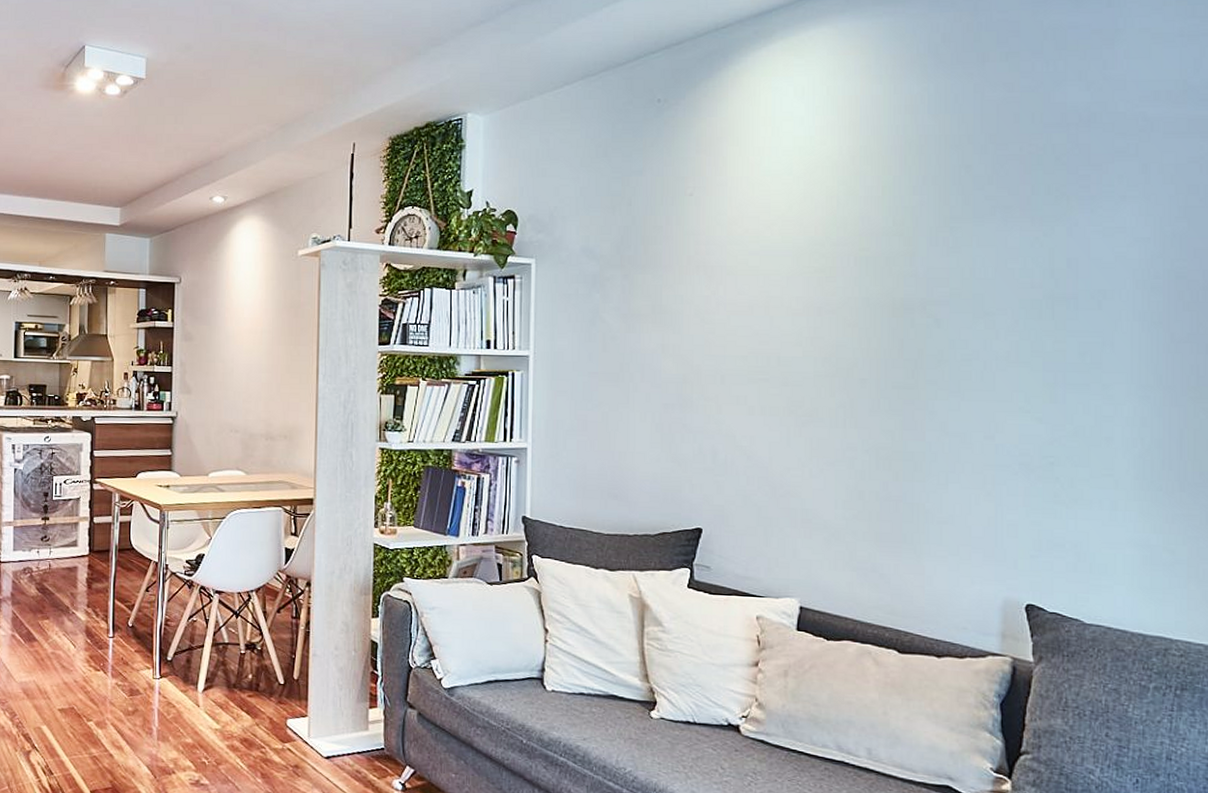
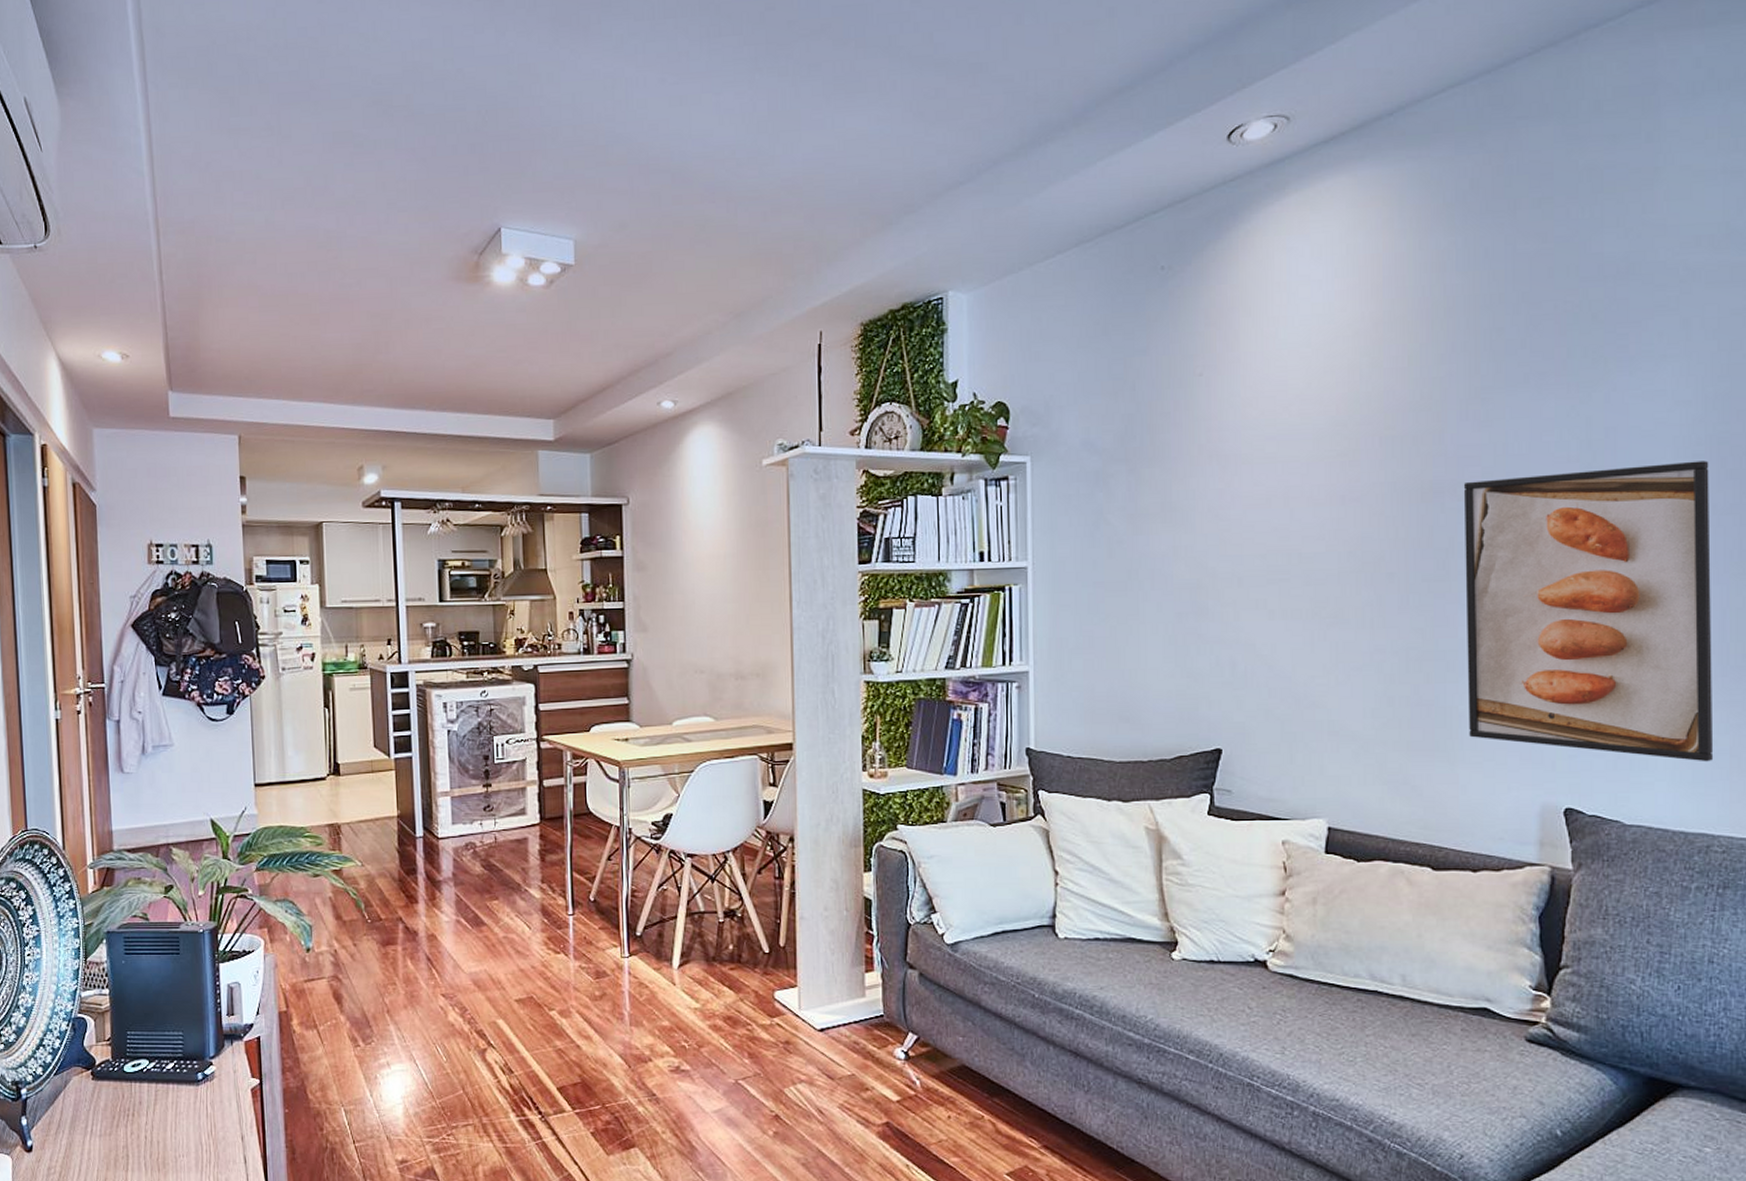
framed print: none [932,292,1172,571] -> present [1463,460,1714,762]

